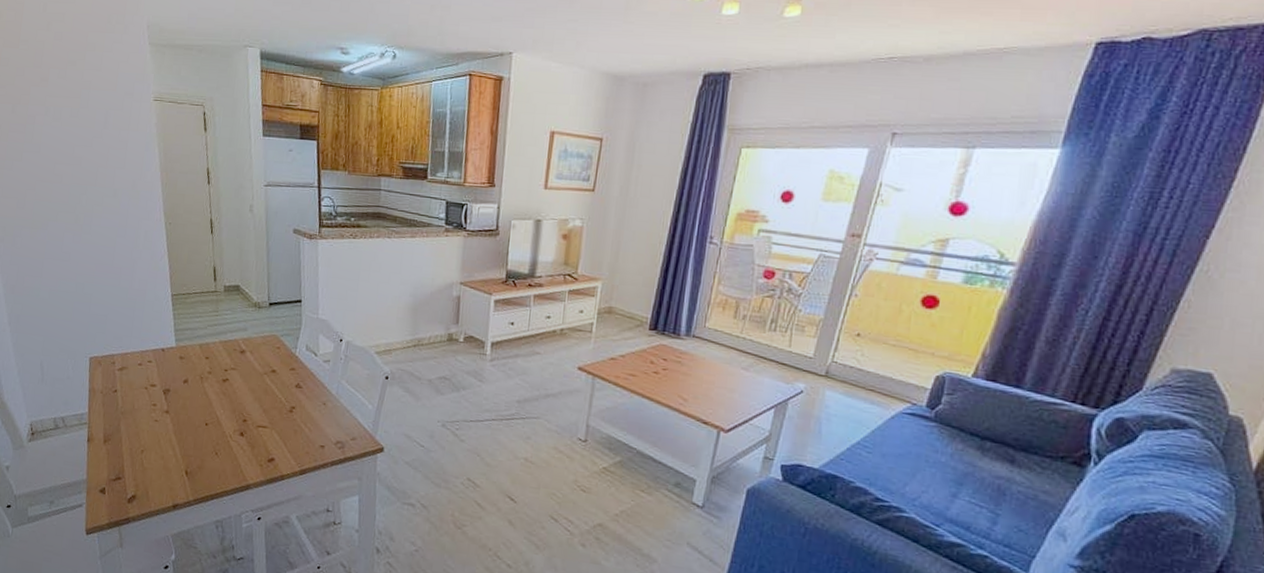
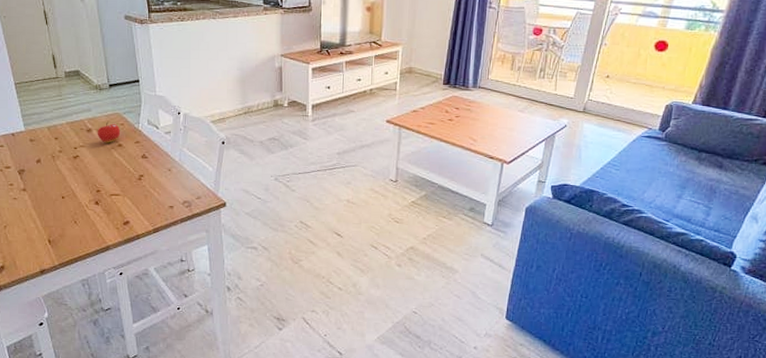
fruit: none [250,343,276,368] -> present [97,122,121,143]

